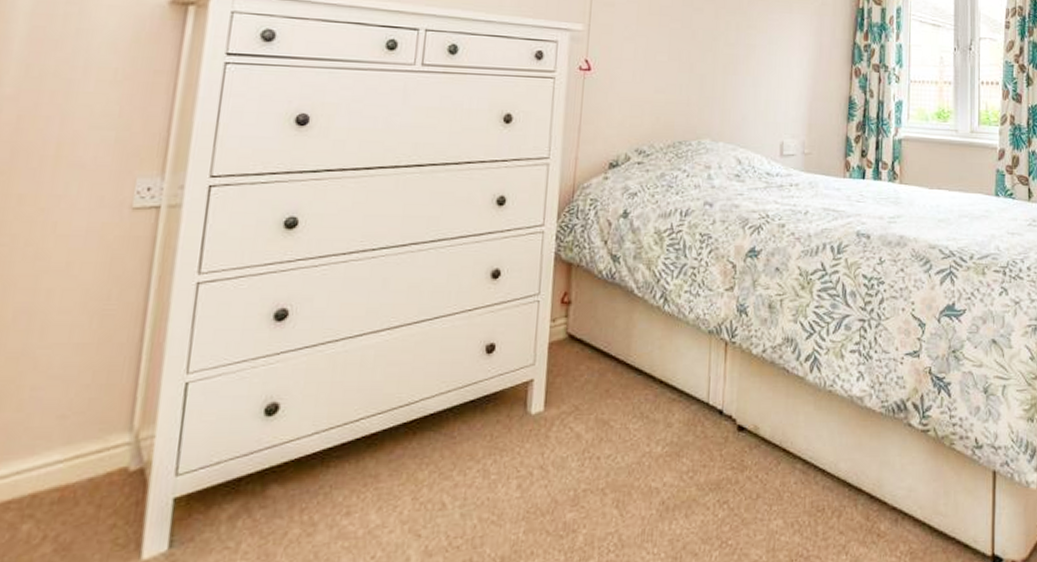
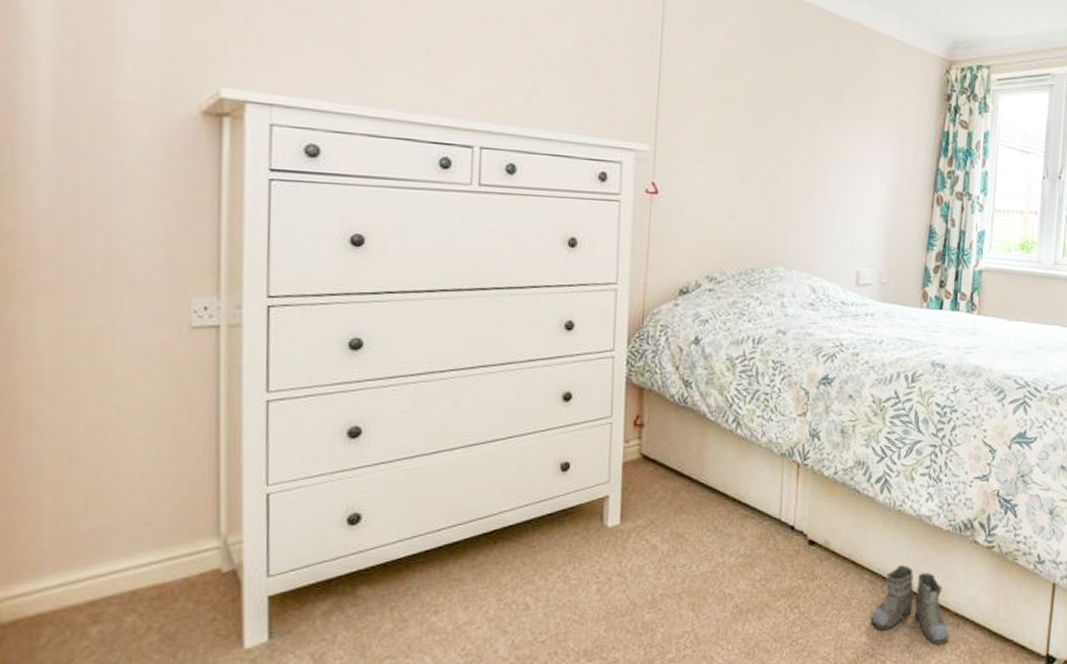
boots: none [804,452,892,544] -> present [870,565,954,645]

